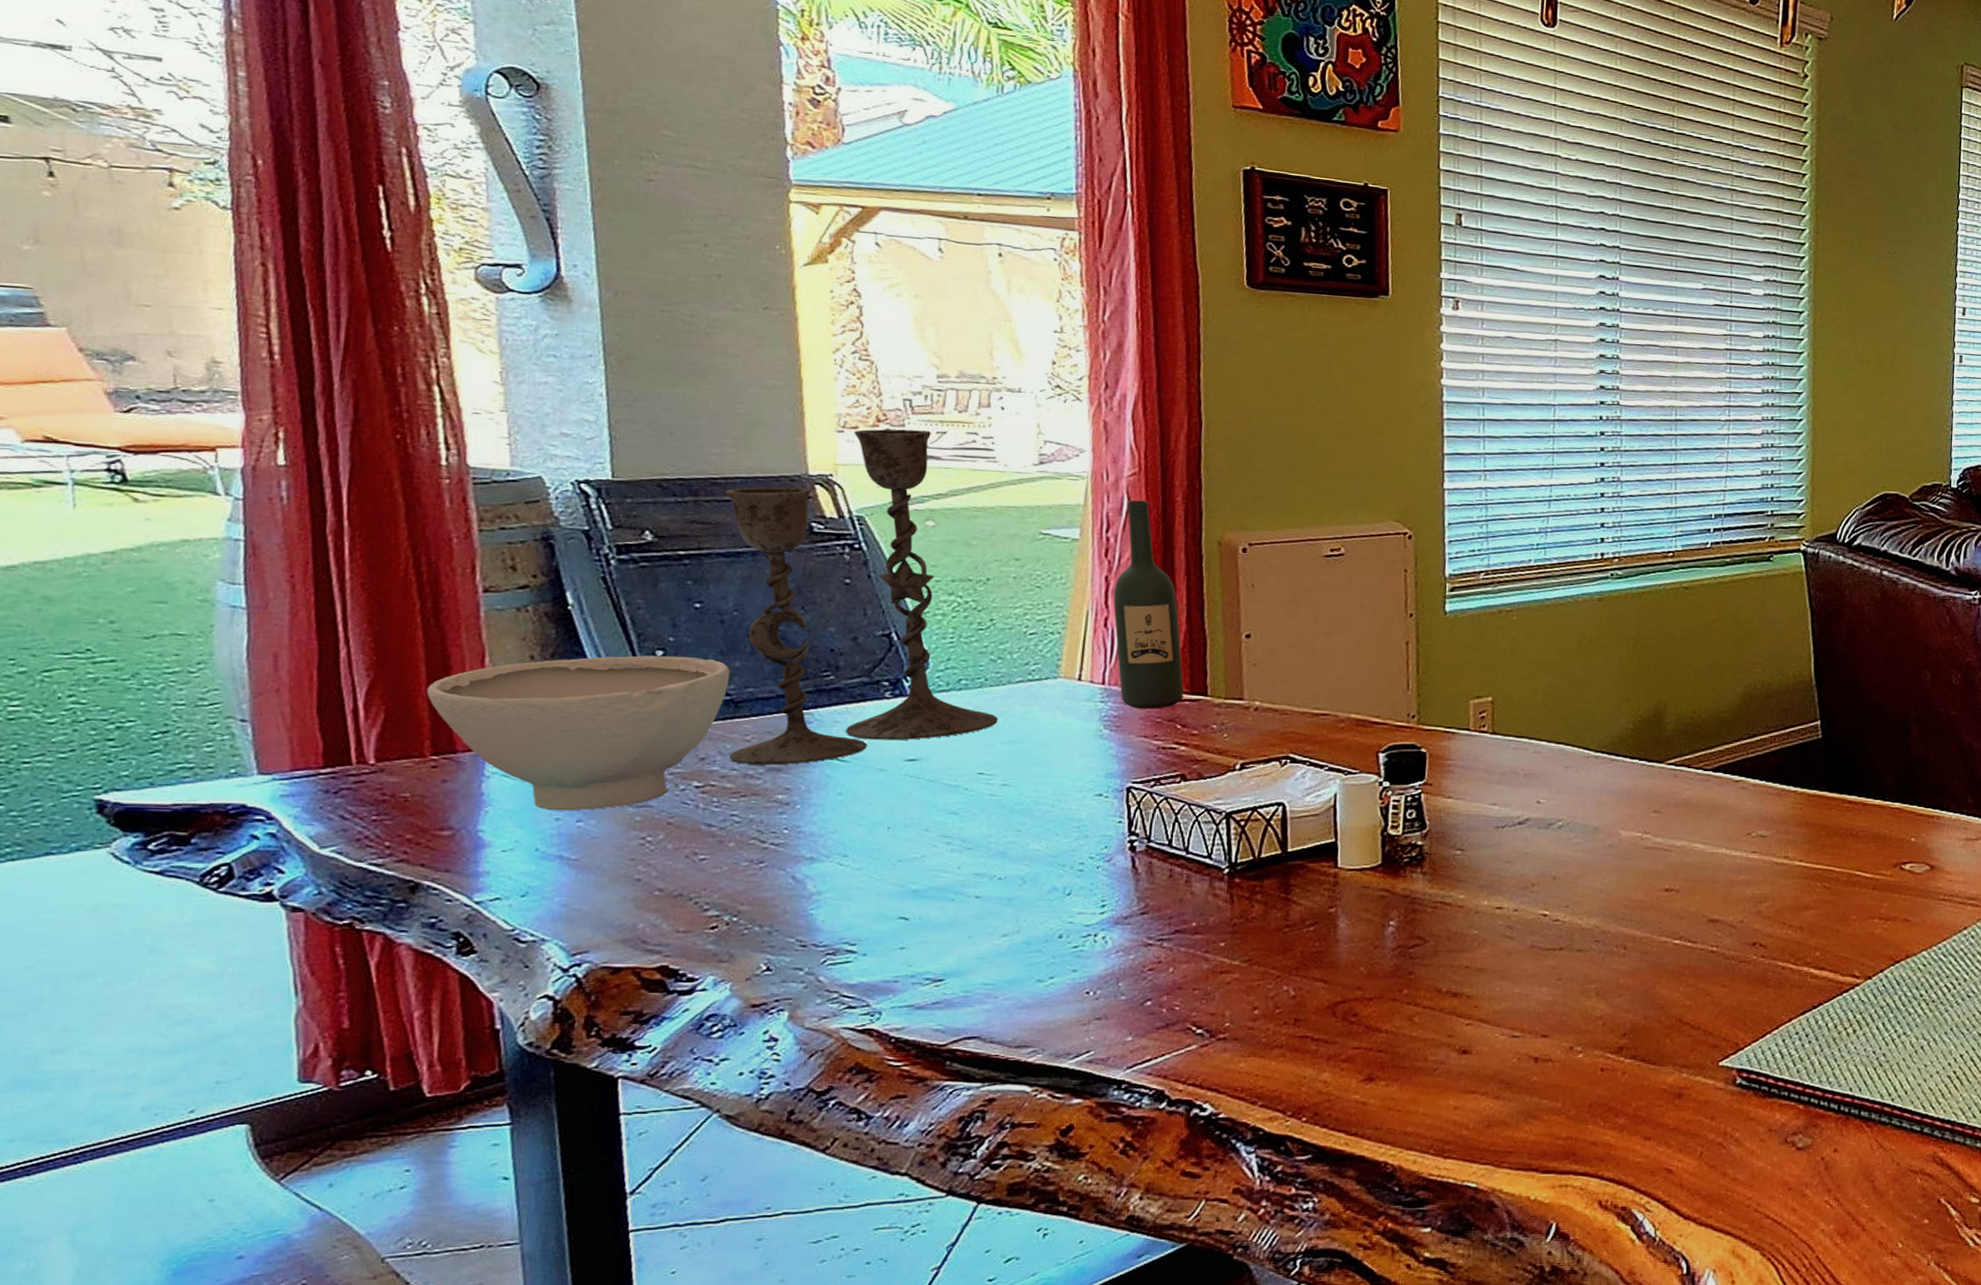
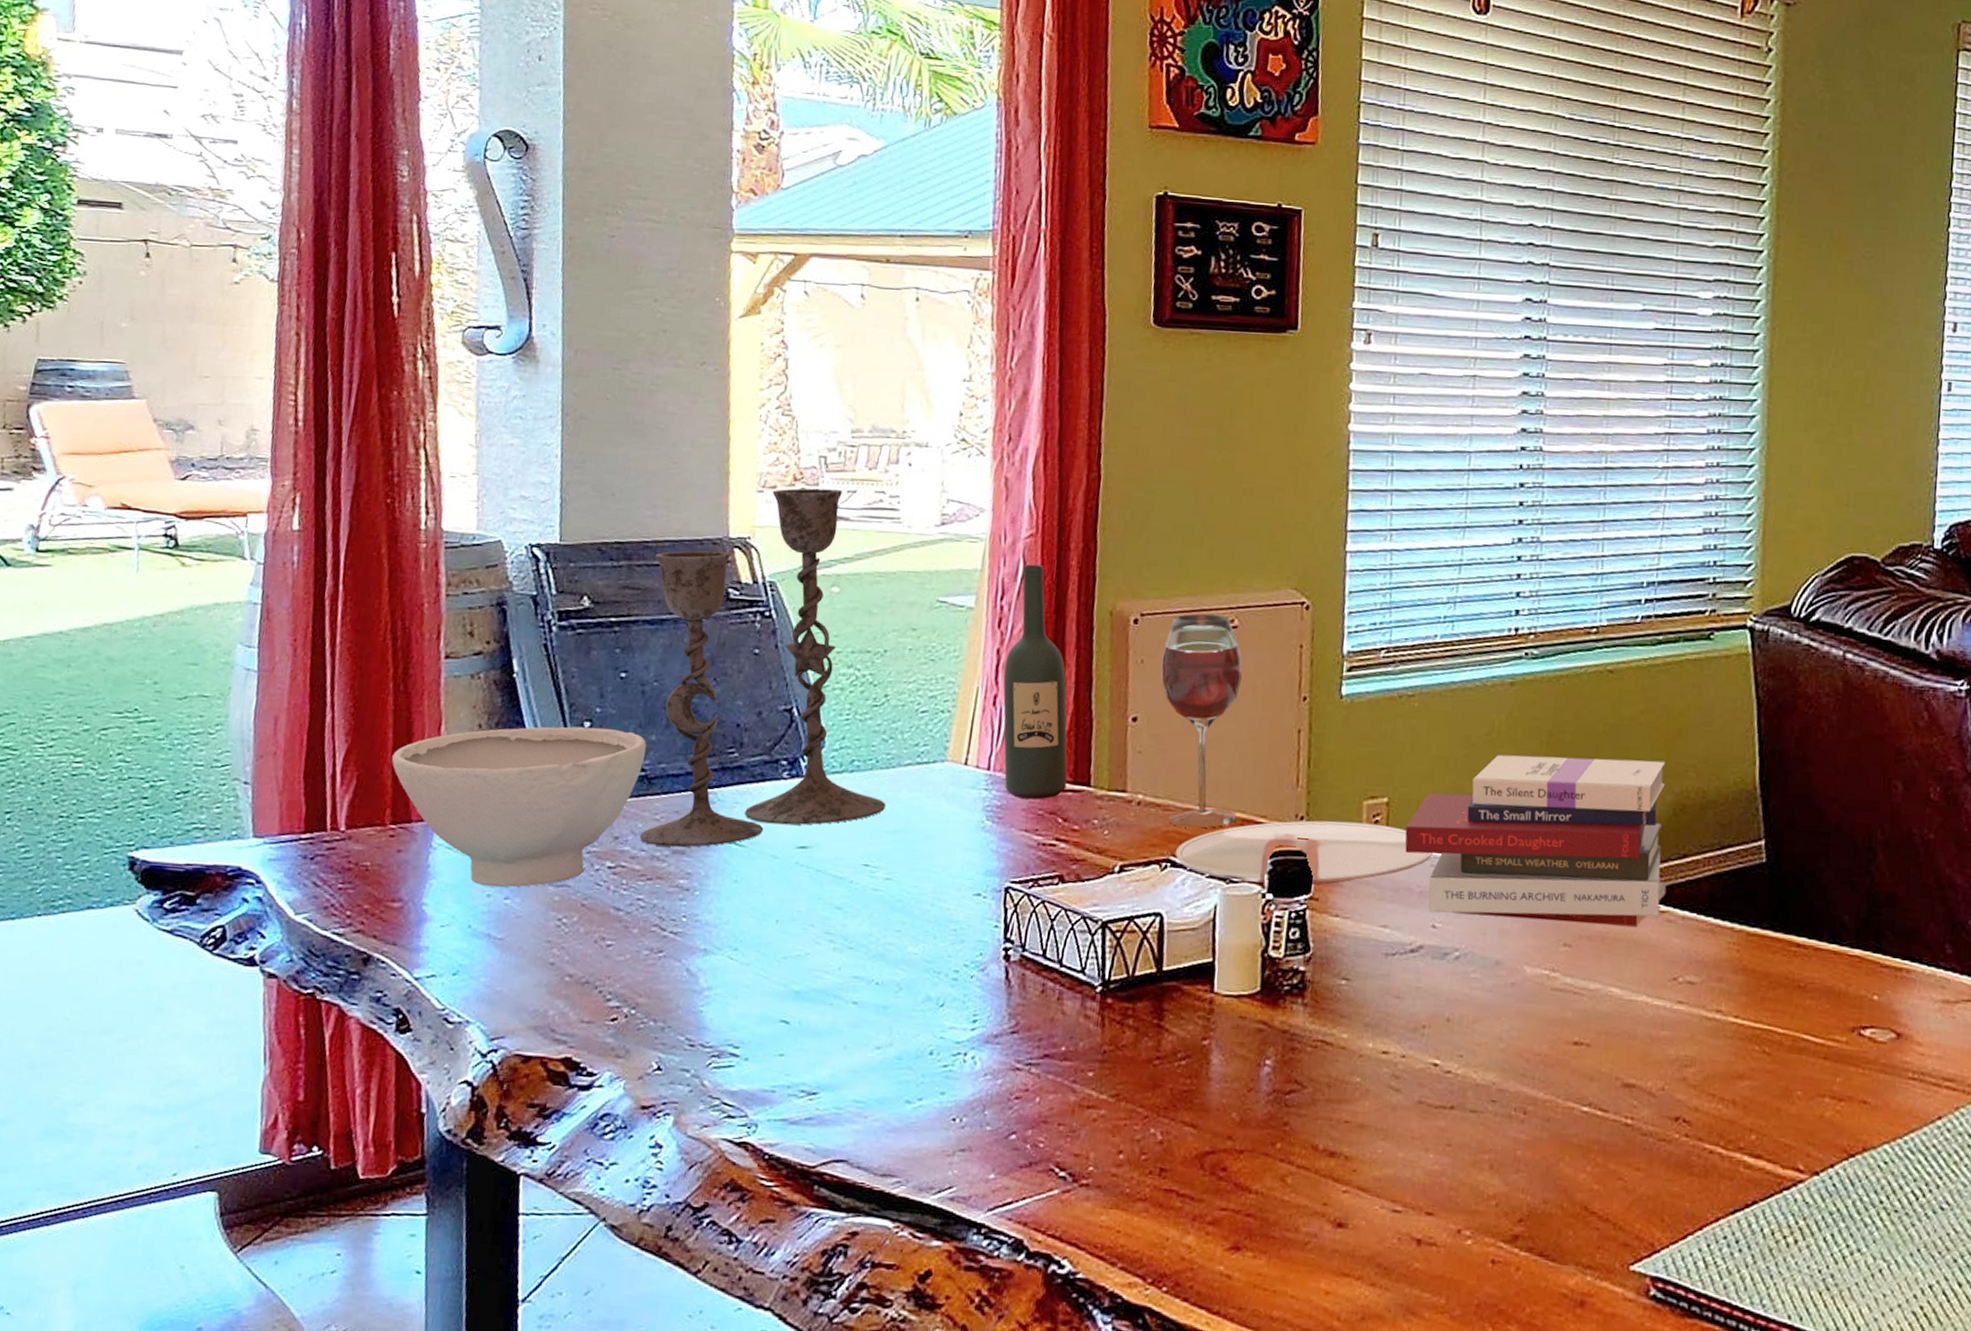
wineglass: none [1271,543,1351,729] -> present [1160,614,1243,829]
plate: none [1294,718,1535,773] -> present [1175,820,1433,886]
books: none [1509,658,1740,794] -> present [1404,754,1667,927]

